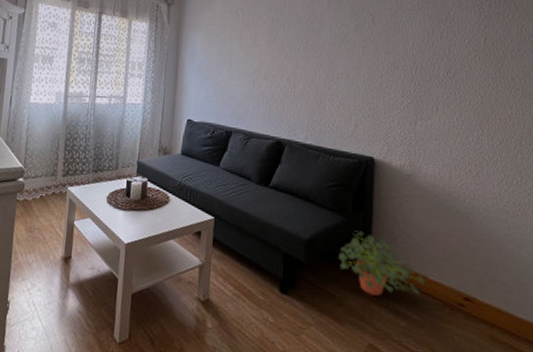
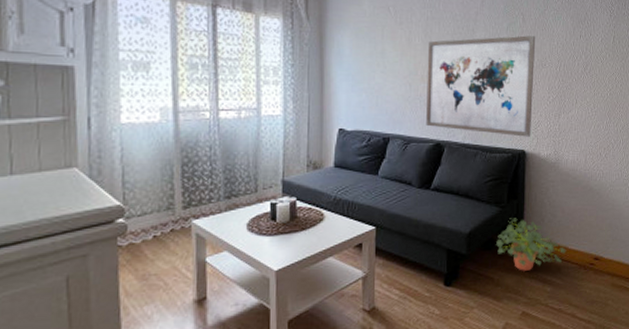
wall art: none [267,36,387,143] -> present [426,35,536,137]

